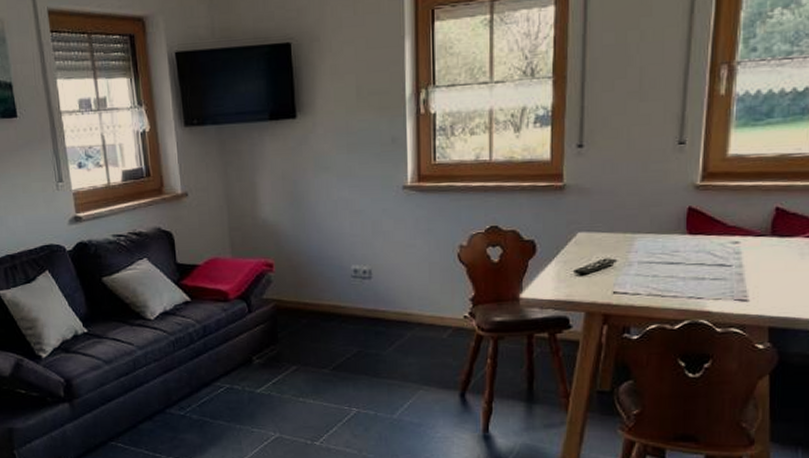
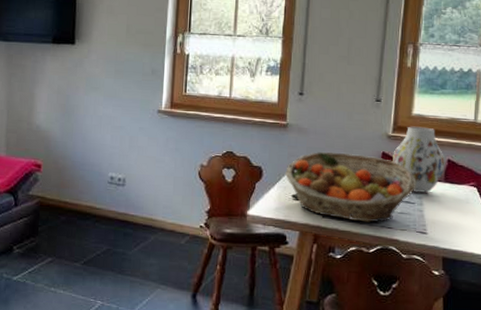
fruit basket: none [565,213,734,295] -> present [285,152,417,223]
vase: none [702,169,772,252] -> present [393,126,445,193]

